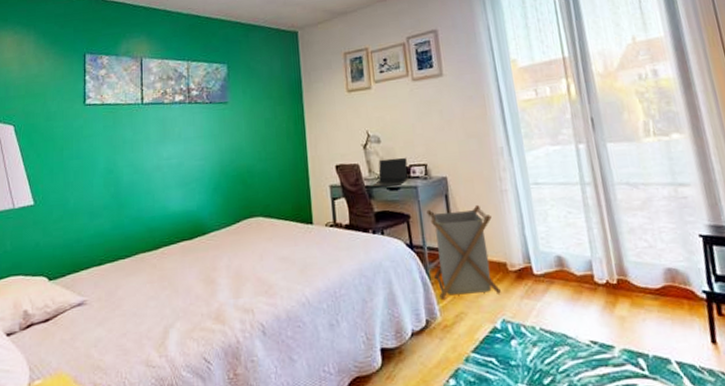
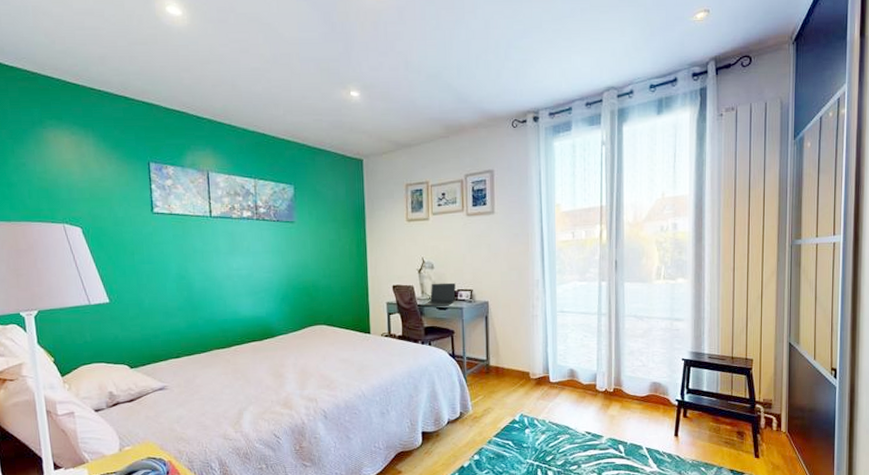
laundry basket: present [426,204,501,299] -> none [468,325,522,397]

